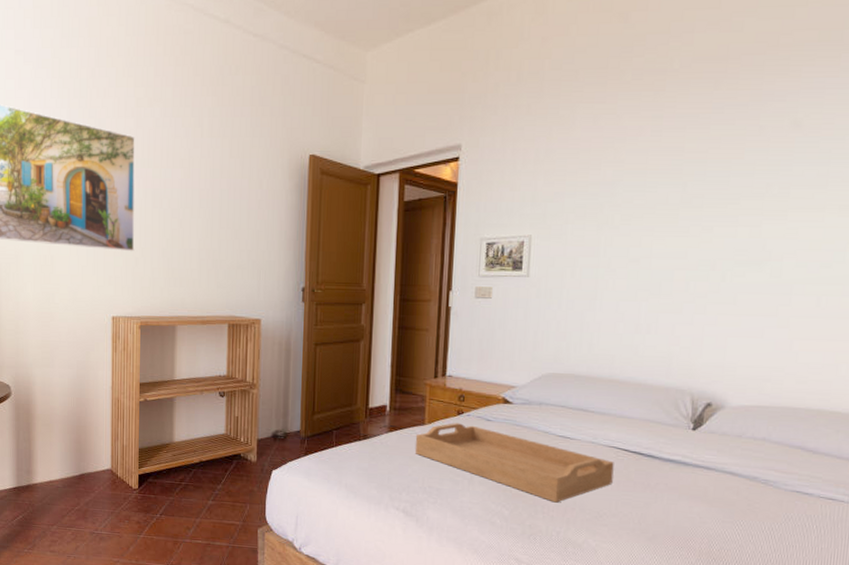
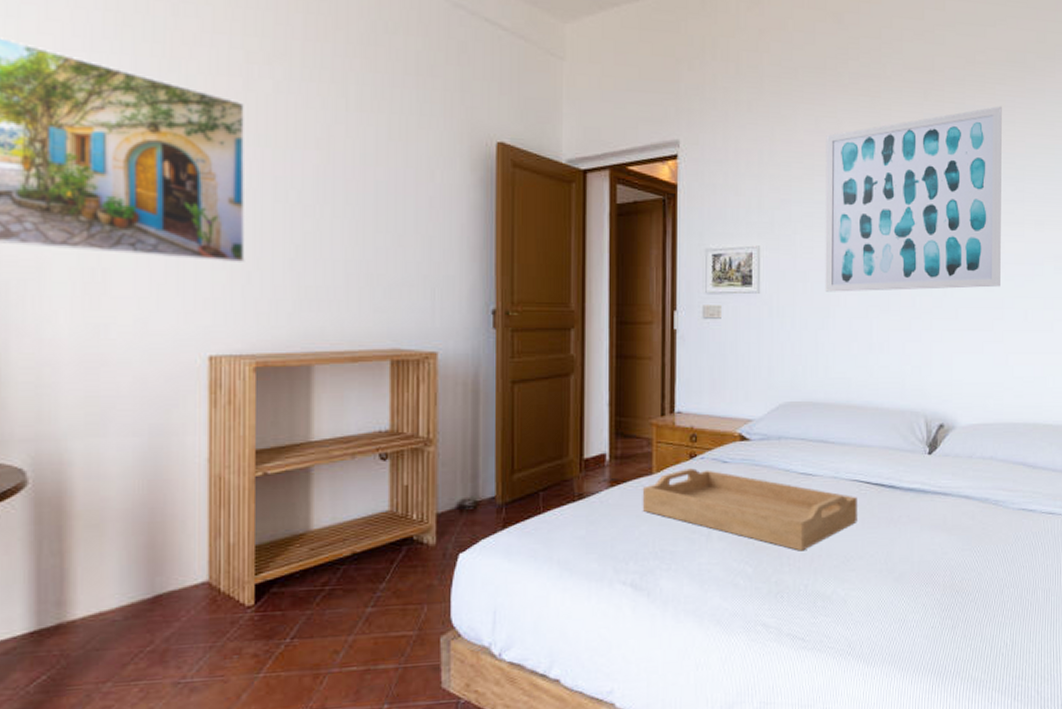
wall art: none [593,88,808,277] -> present [825,106,1002,292]

